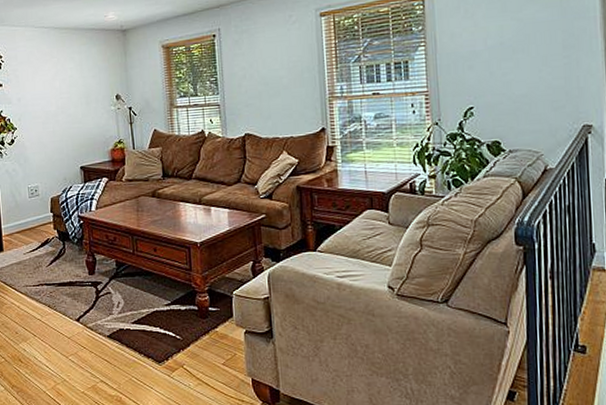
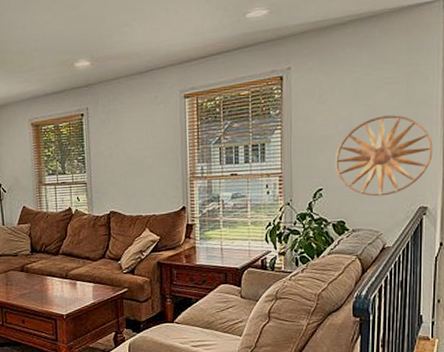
wall art: none [485,28,594,115] -> present [334,115,433,197]

